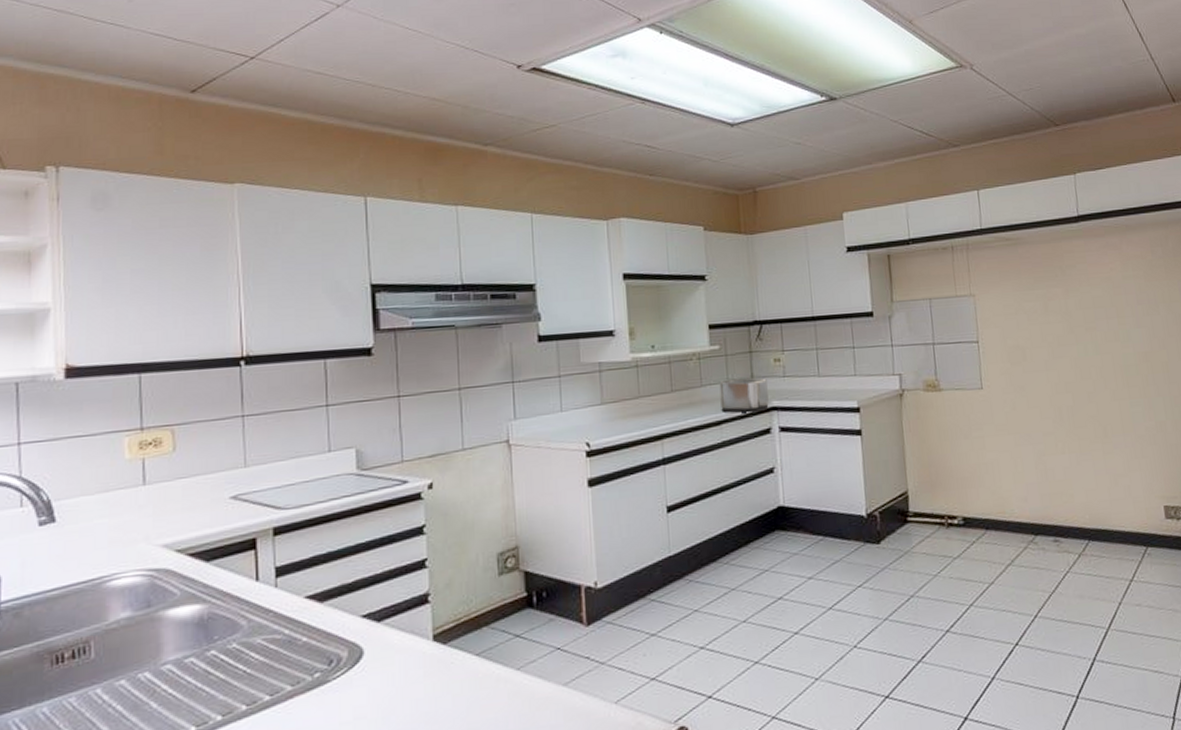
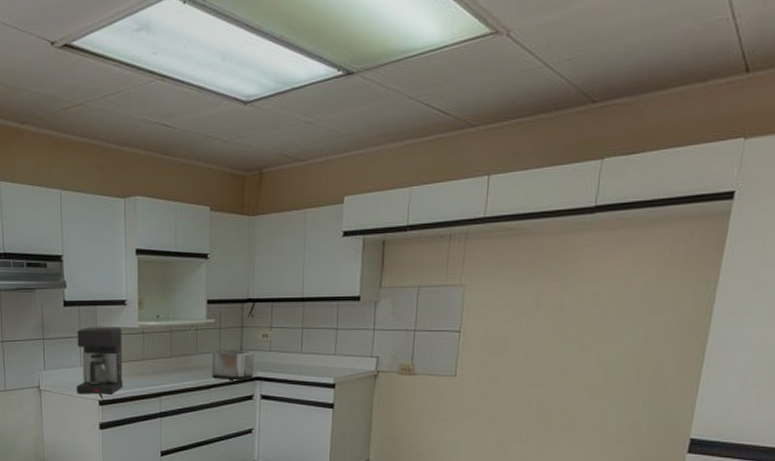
coffee maker: none [555,361,615,446] -> present [77,327,123,394]

